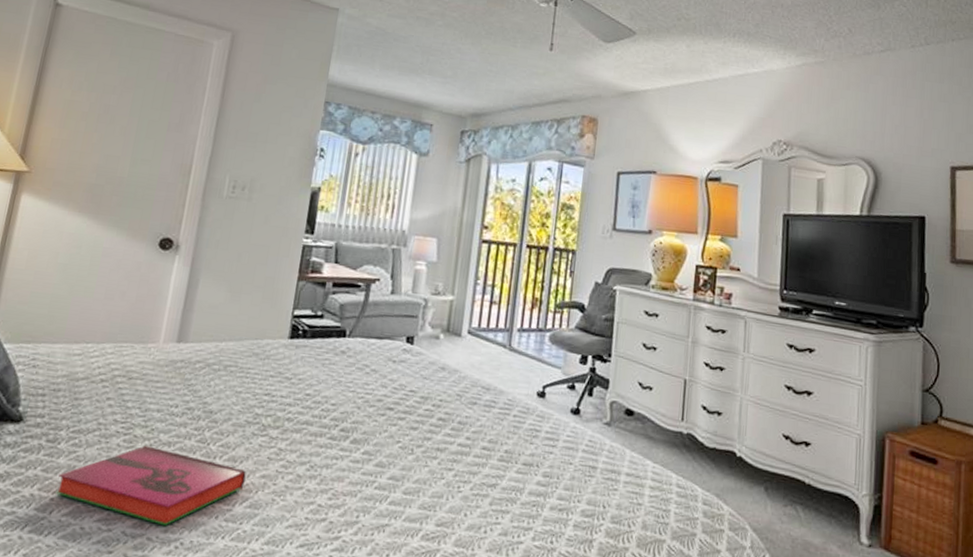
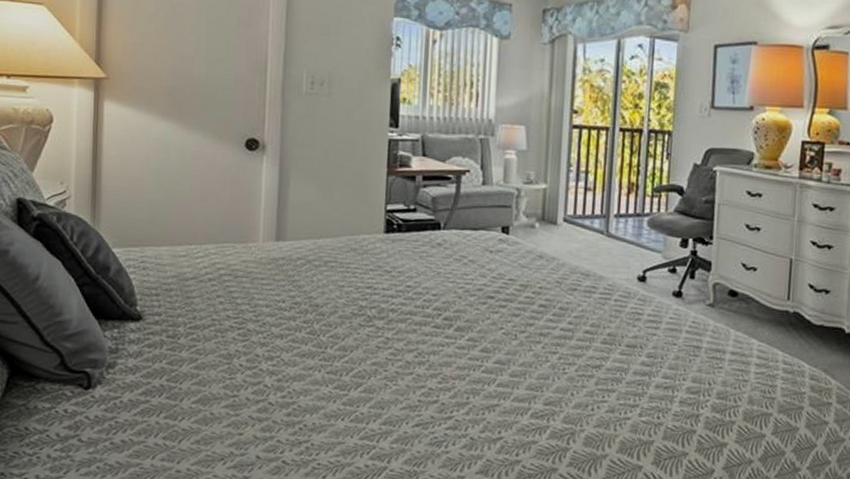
hardback book: present [55,445,246,526] -> none [183,338,358,411]

